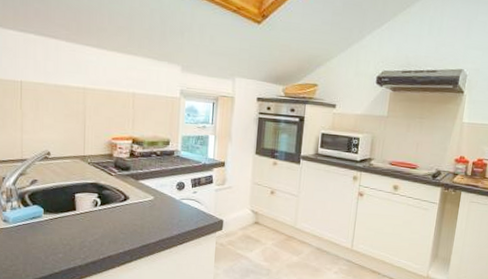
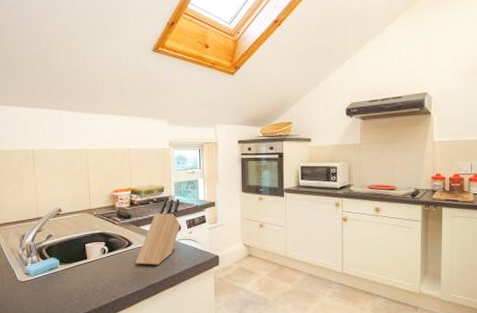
knife block: none [131,154,186,225] -> present [136,198,181,266]

